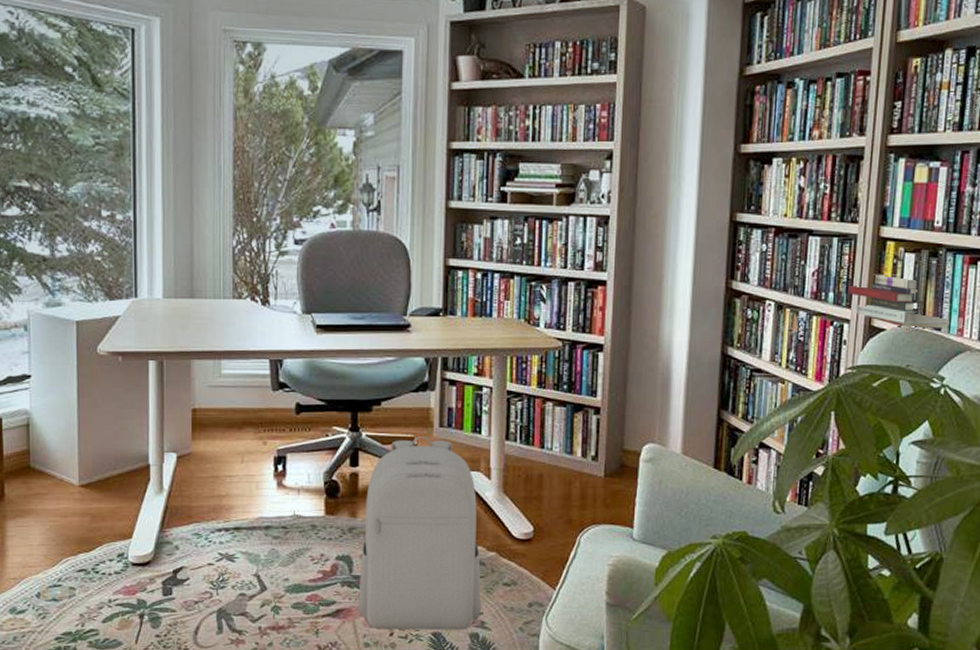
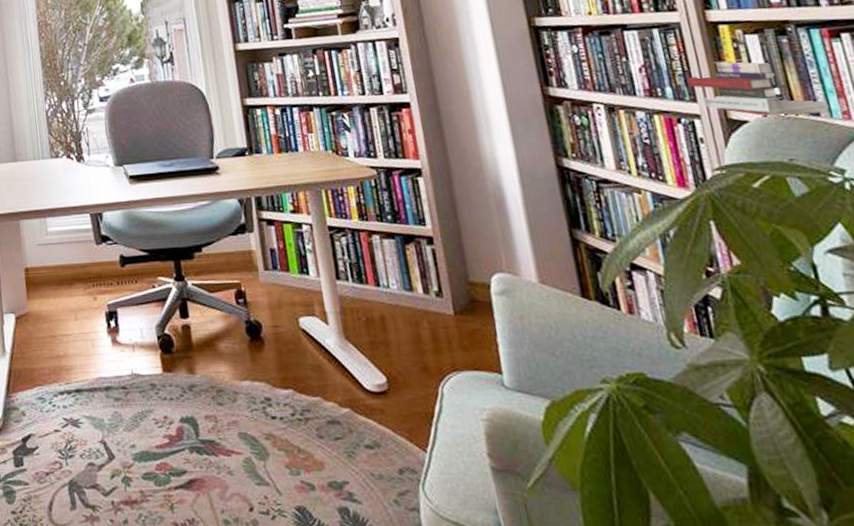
backpack: present [357,436,482,630] -> none [201,281,347,504]

